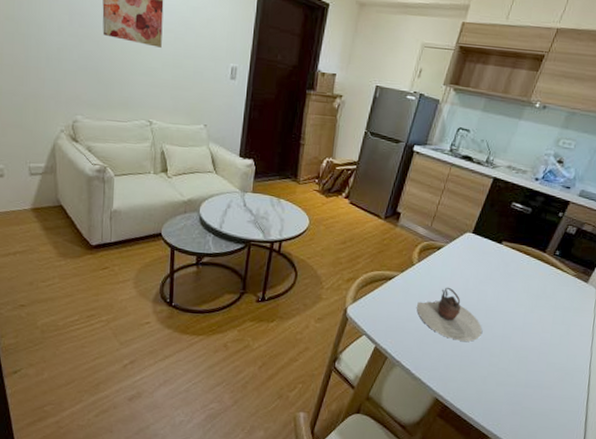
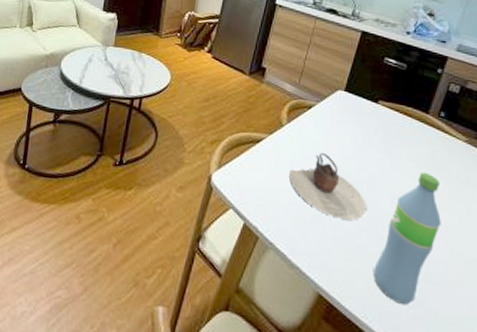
water bottle: none [482,301,548,403] -> present [374,172,441,305]

